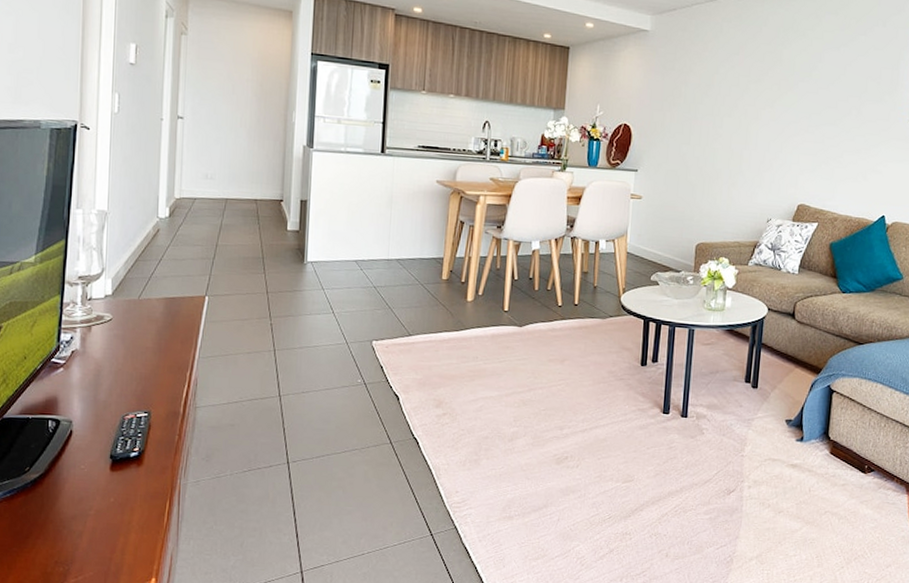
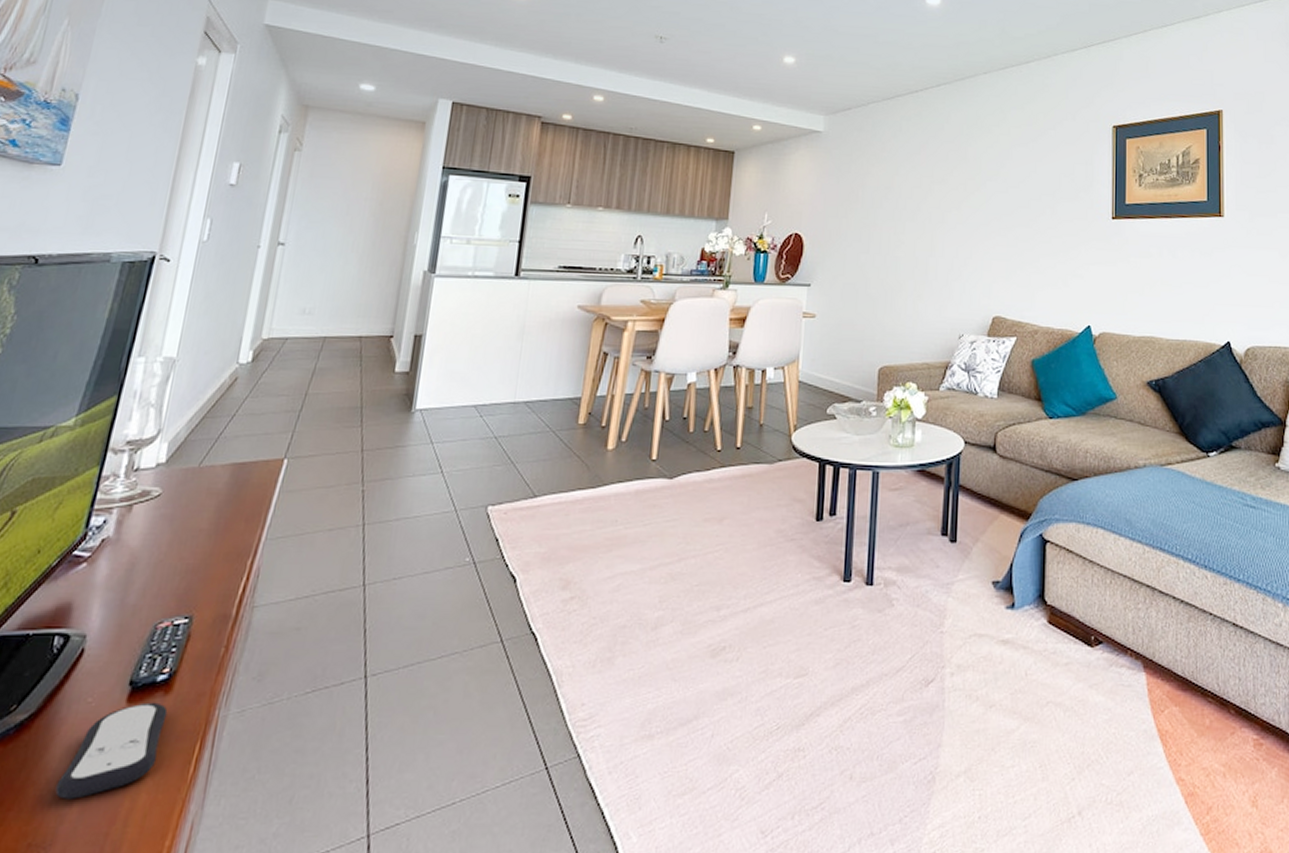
remote control: none [68,471,142,534] -> present [55,702,168,799]

